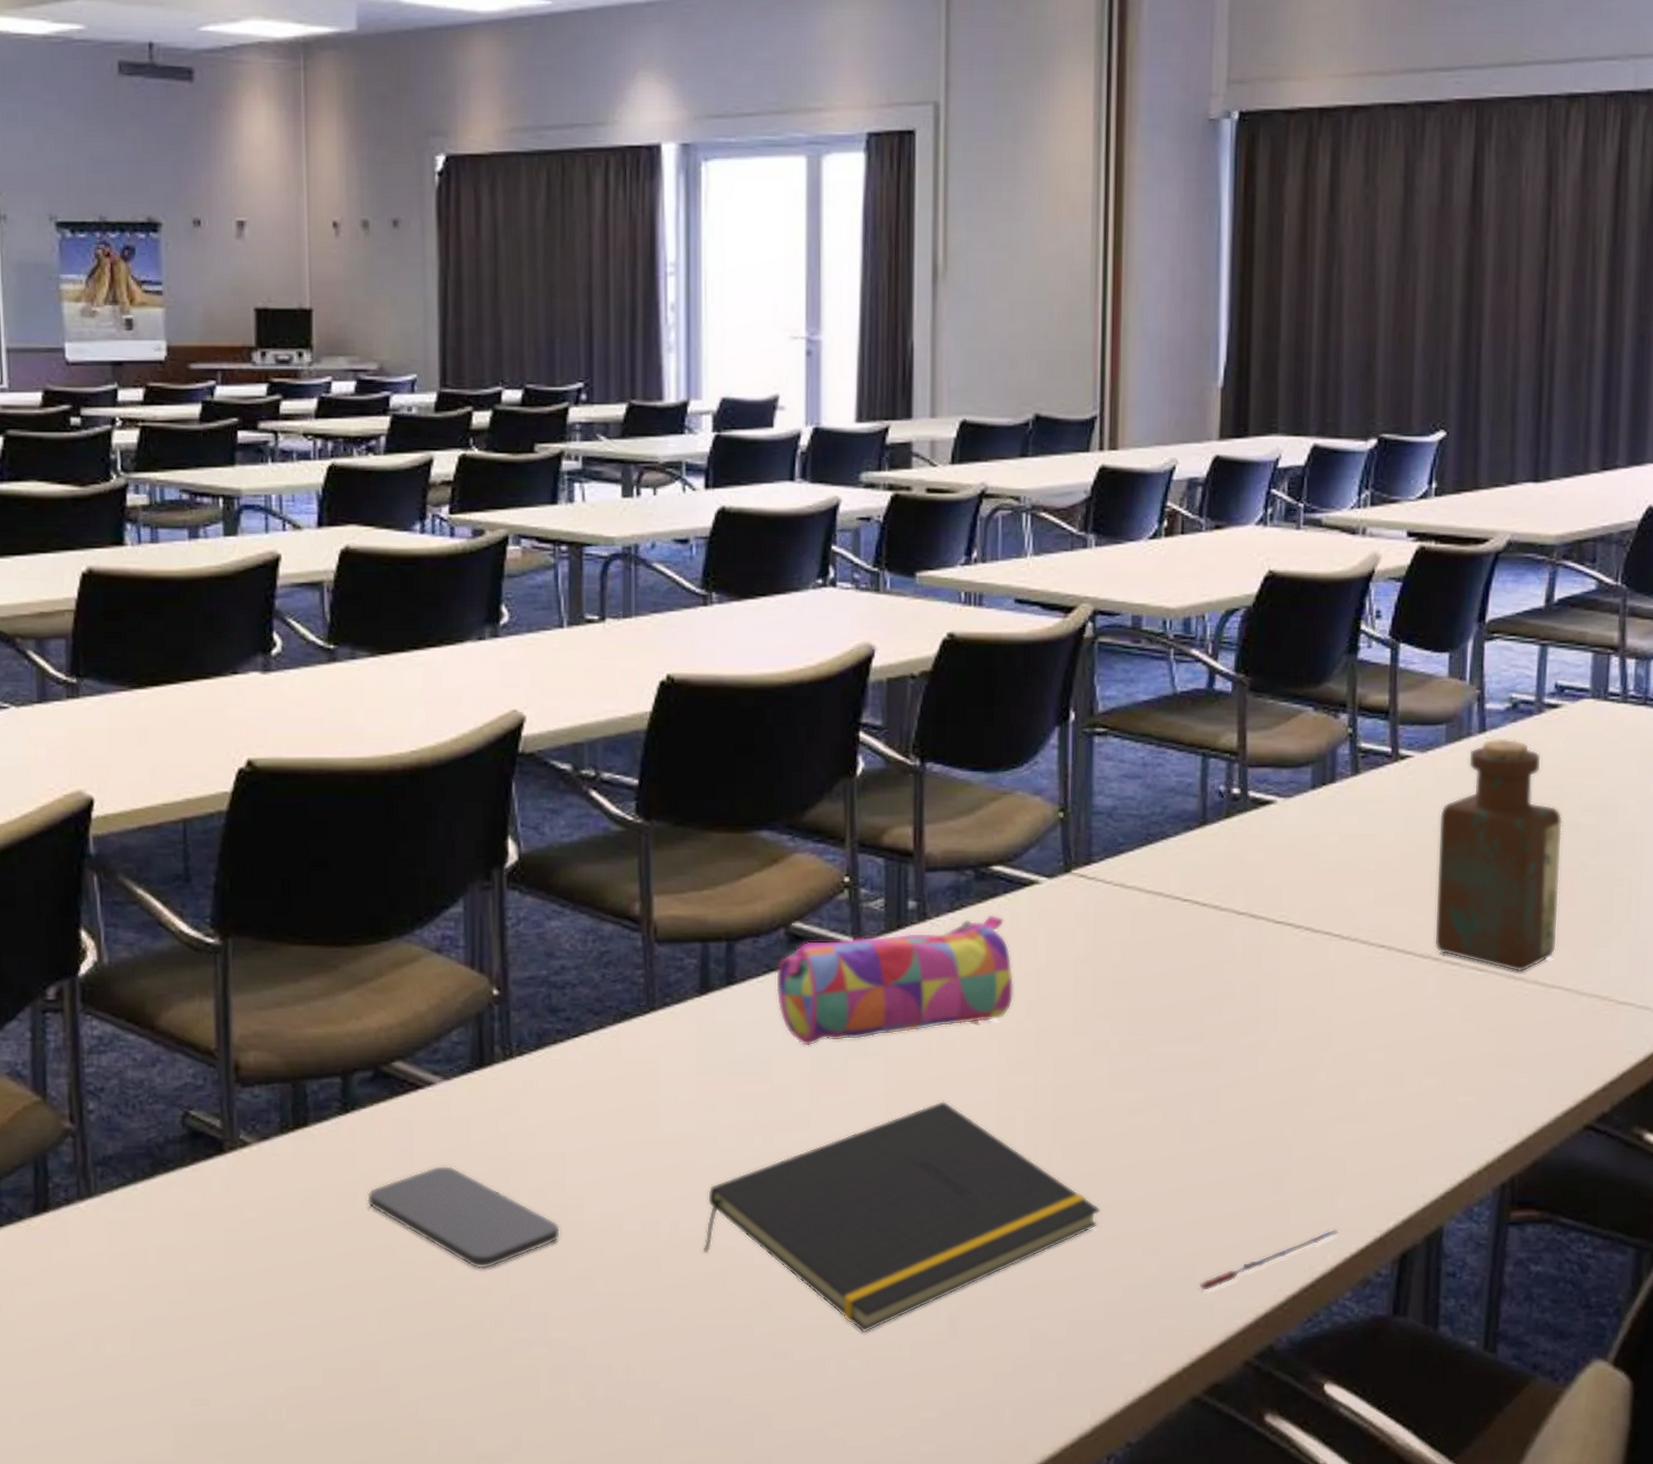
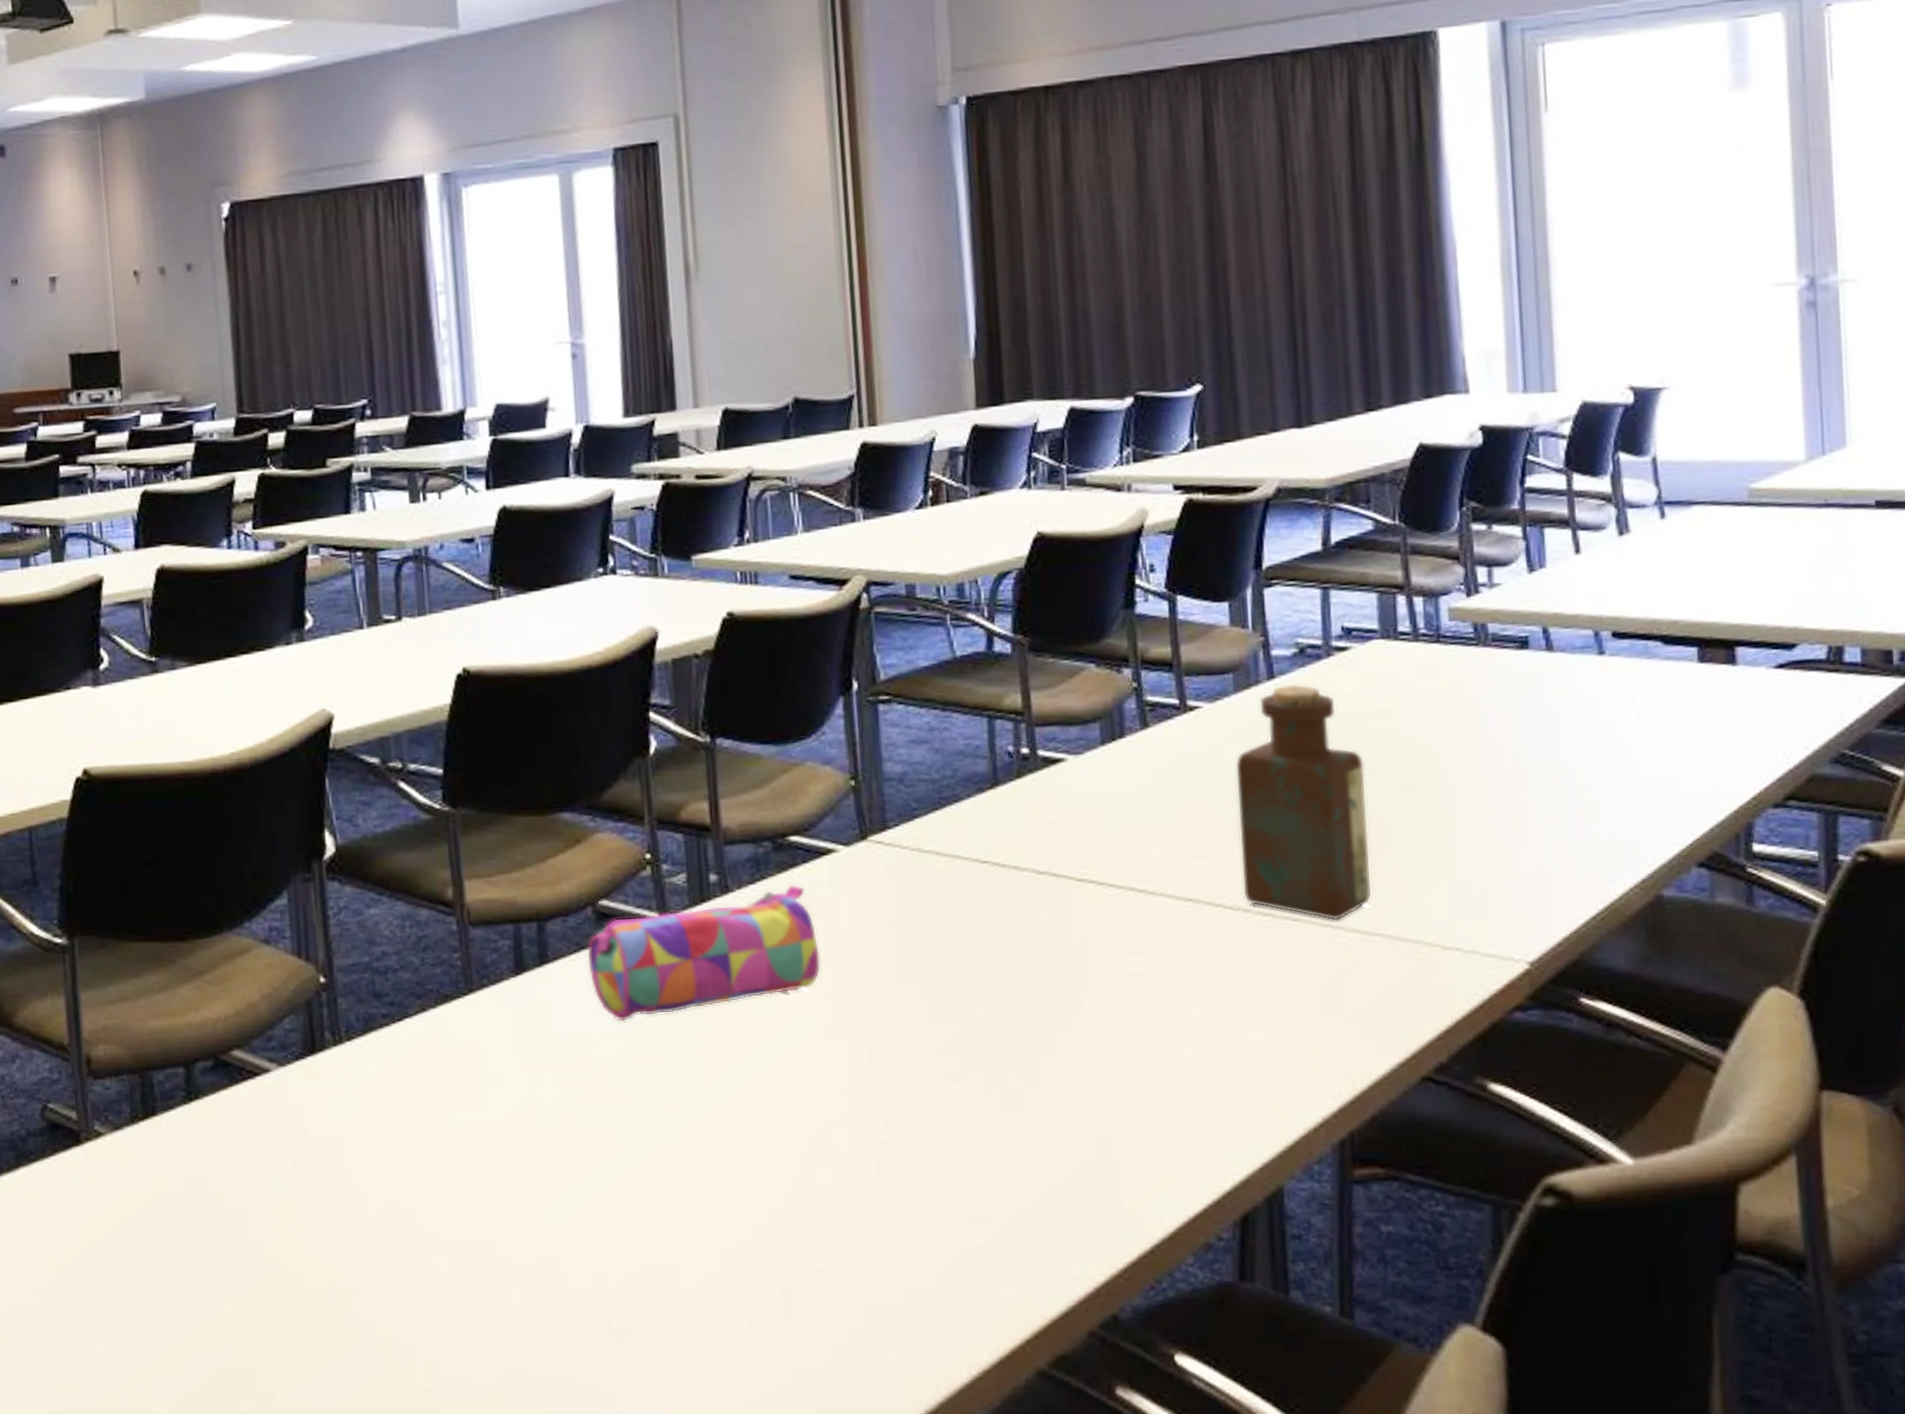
smartphone: present [367,1165,561,1269] -> none [214,1150,399,1251]
notepad: present [702,1101,1101,1333] -> none [535,1072,927,1309]
pen: present [1199,1228,1339,1292] -> none [1035,1191,1174,1260]

